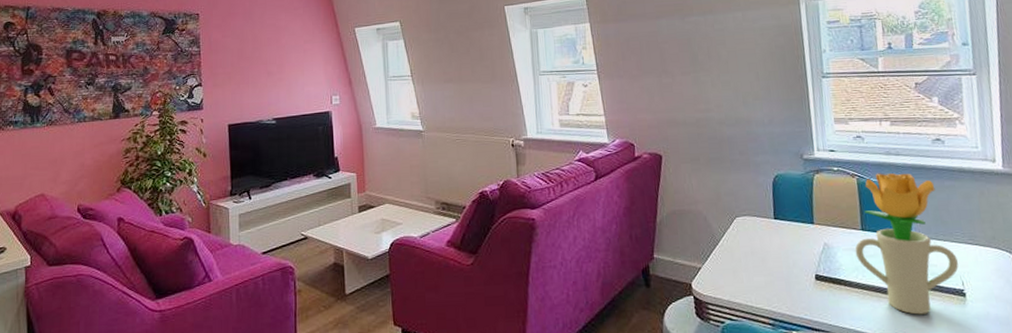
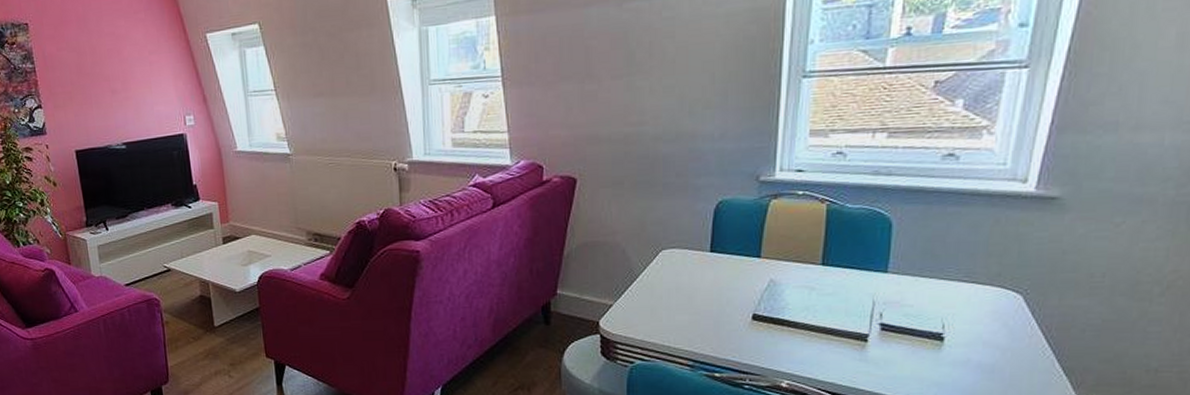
potted flower: present [855,173,959,315] -> none [808,197,943,360]

